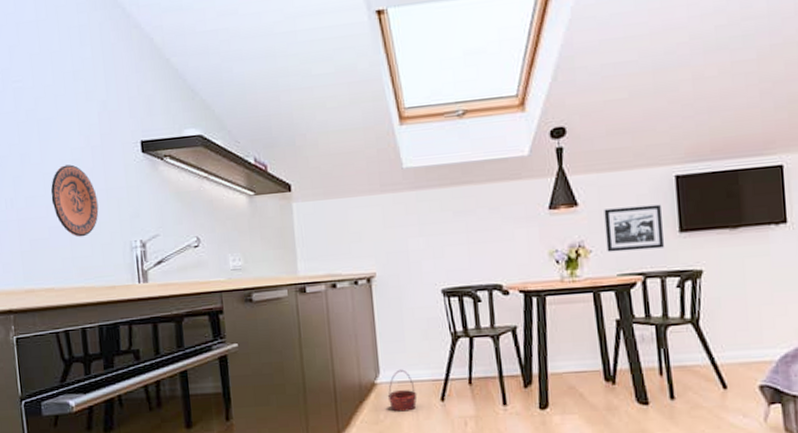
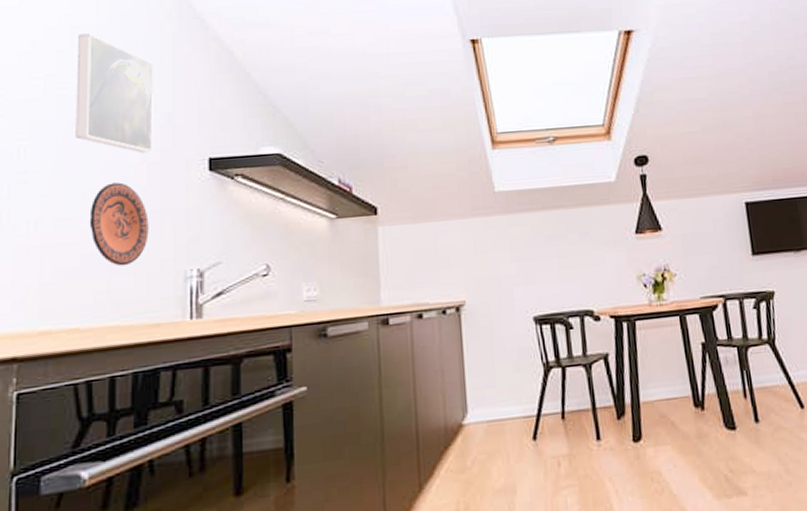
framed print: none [23,29,95,138] -> present [75,33,153,153]
basket: present [387,369,418,412] -> none [475,406,508,456]
picture frame: present [604,204,664,252] -> none [685,229,740,276]

